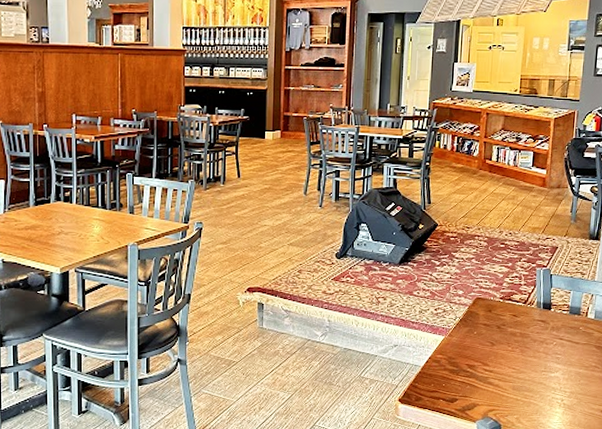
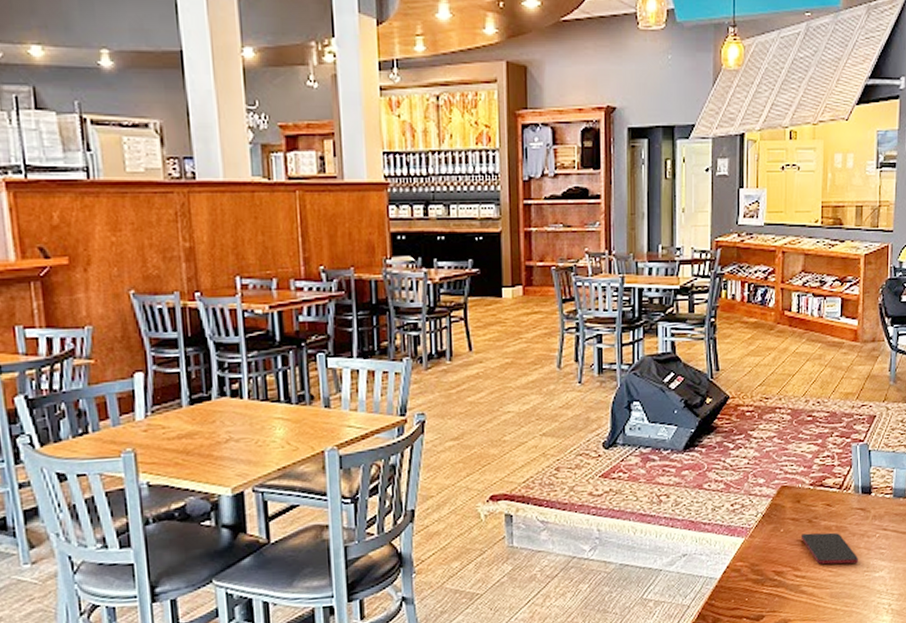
smartphone: none [490,337,538,364] -> present [800,532,859,565]

